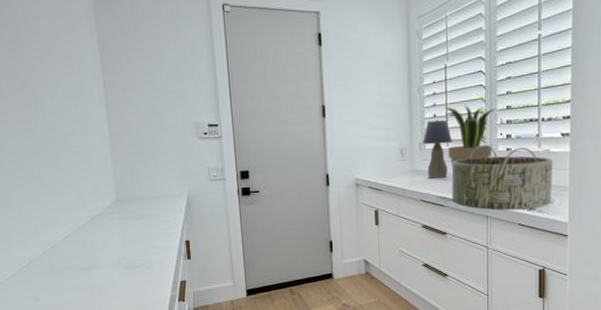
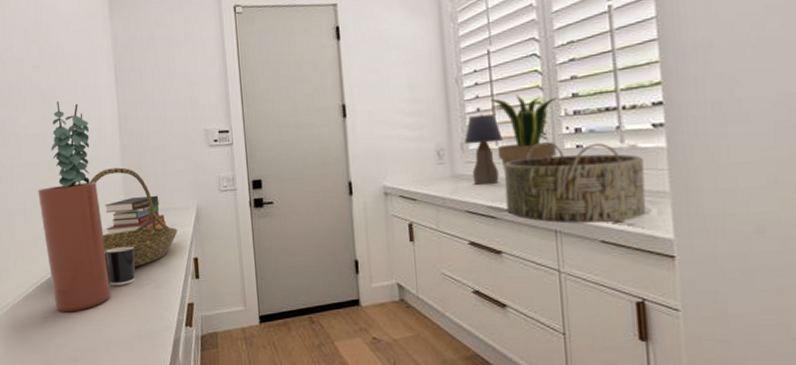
vase: none [21,87,104,293] -> present [38,101,111,312]
basket: none [78,156,170,255] -> present [89,167,178,272]
books: none [95,183,159,220] -> present [105,195,167,235]
mug: none [97,230,129,267] -> present [105,246,136,285]

